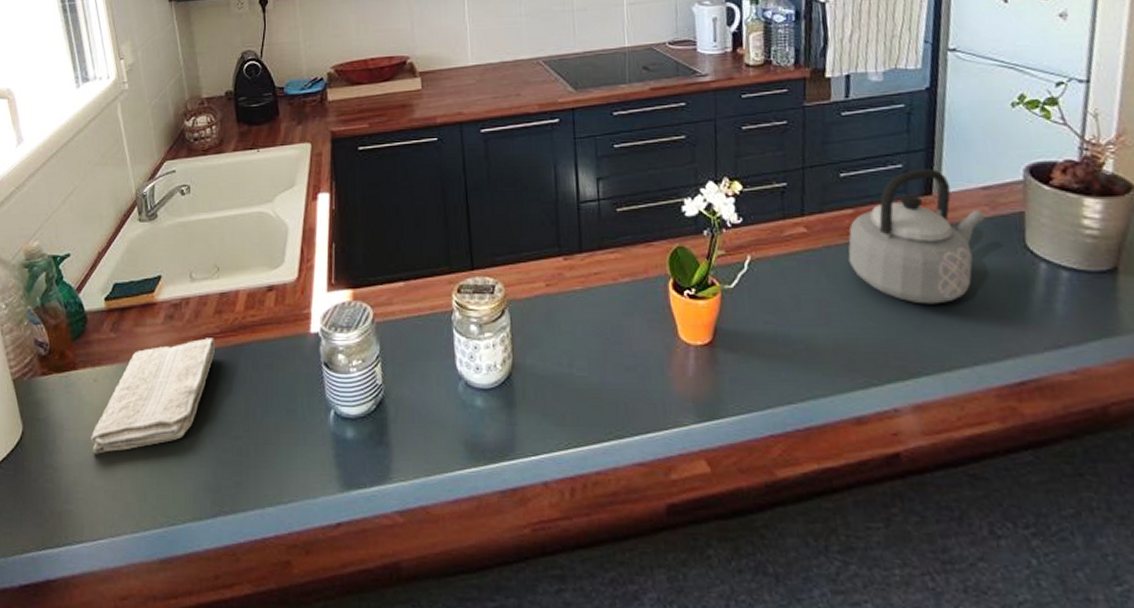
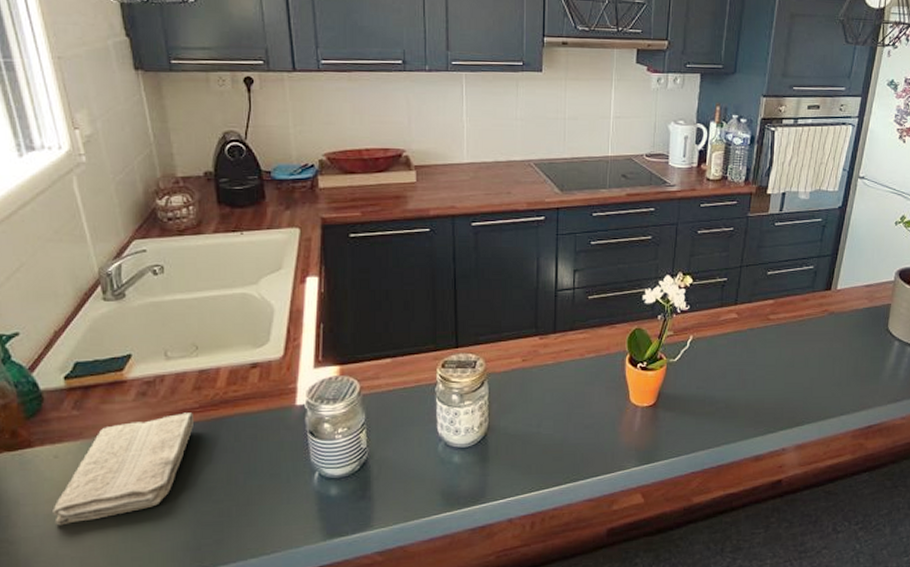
teapot: present [848,168,985,304] -> none [765,269,864,372]

